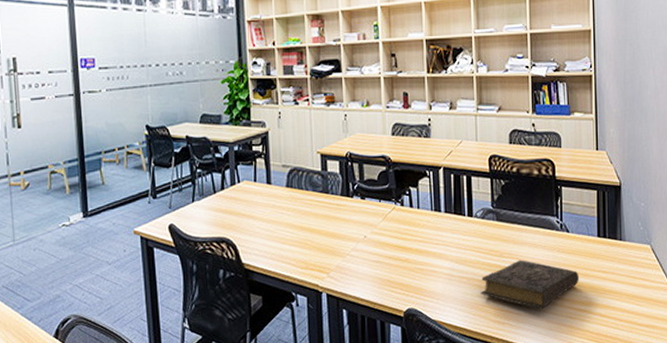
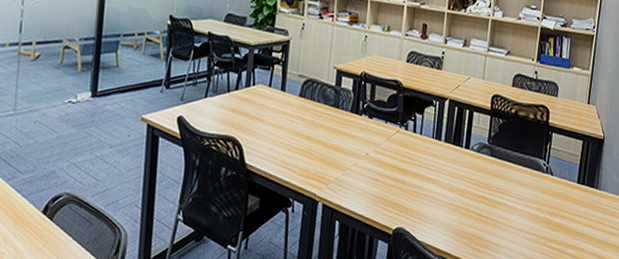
book: present [480,260,579,309] -> none [465,195,556,243]

